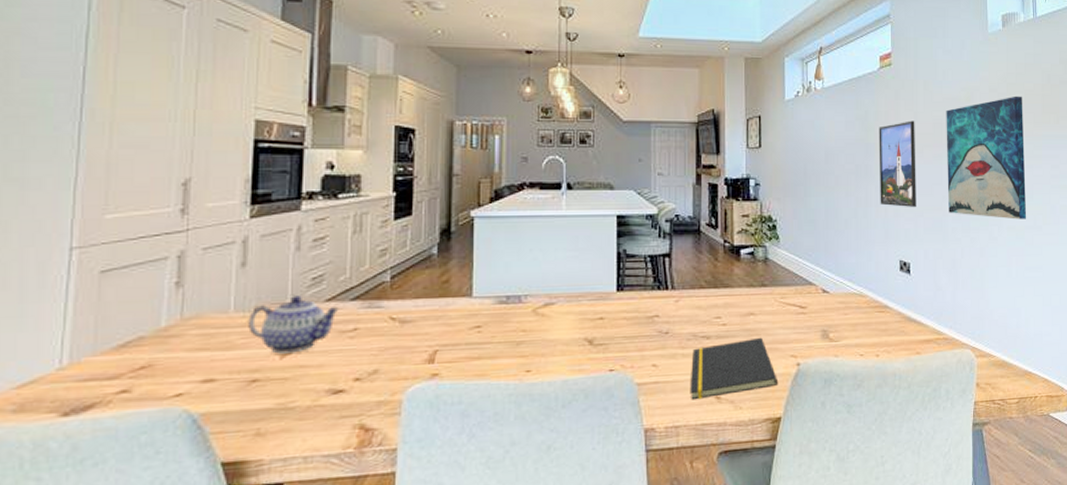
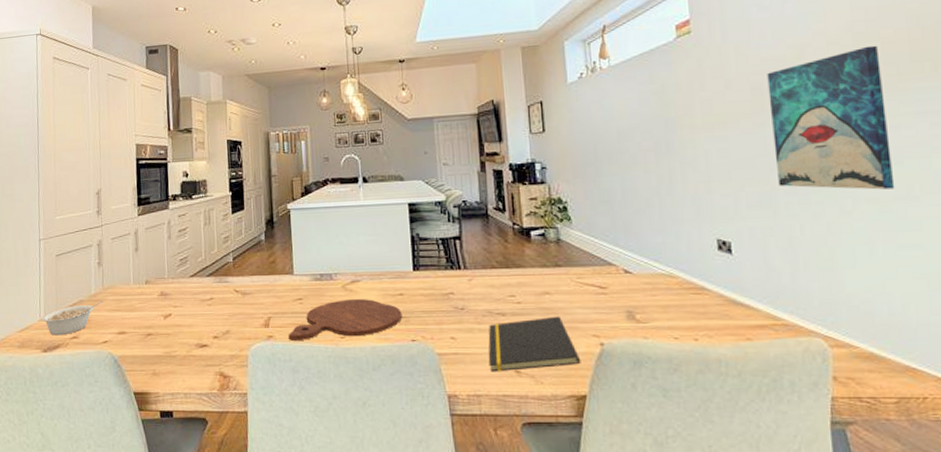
legume: none [63,336,180,391] -> present [41,300,103,336]
teapot: present [248,295,339,354] -> none [142,272,200,316]
cutting board: none [460,324,601,378] -> present [288,299,403,340]
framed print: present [879,120,916,208] -> none [680,88,735,183]

